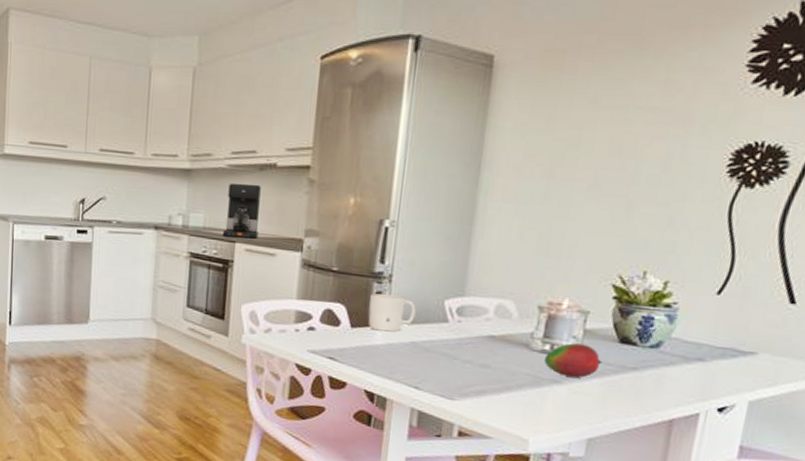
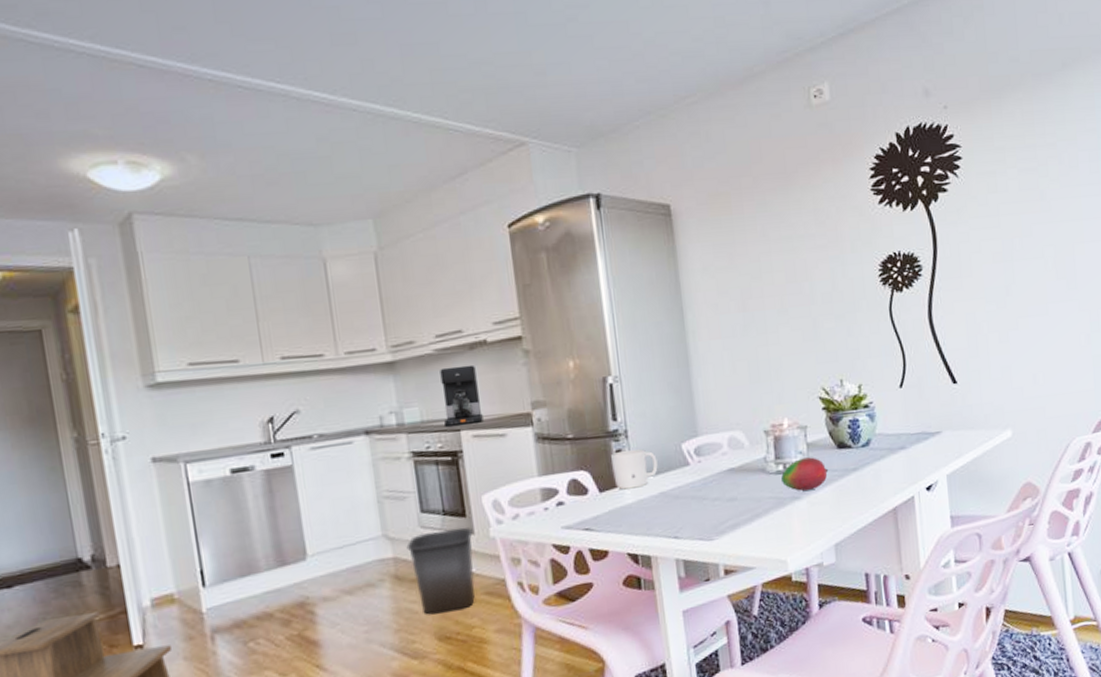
waste bin: none [169,324,228,399] -> present [406,528,475,615]

